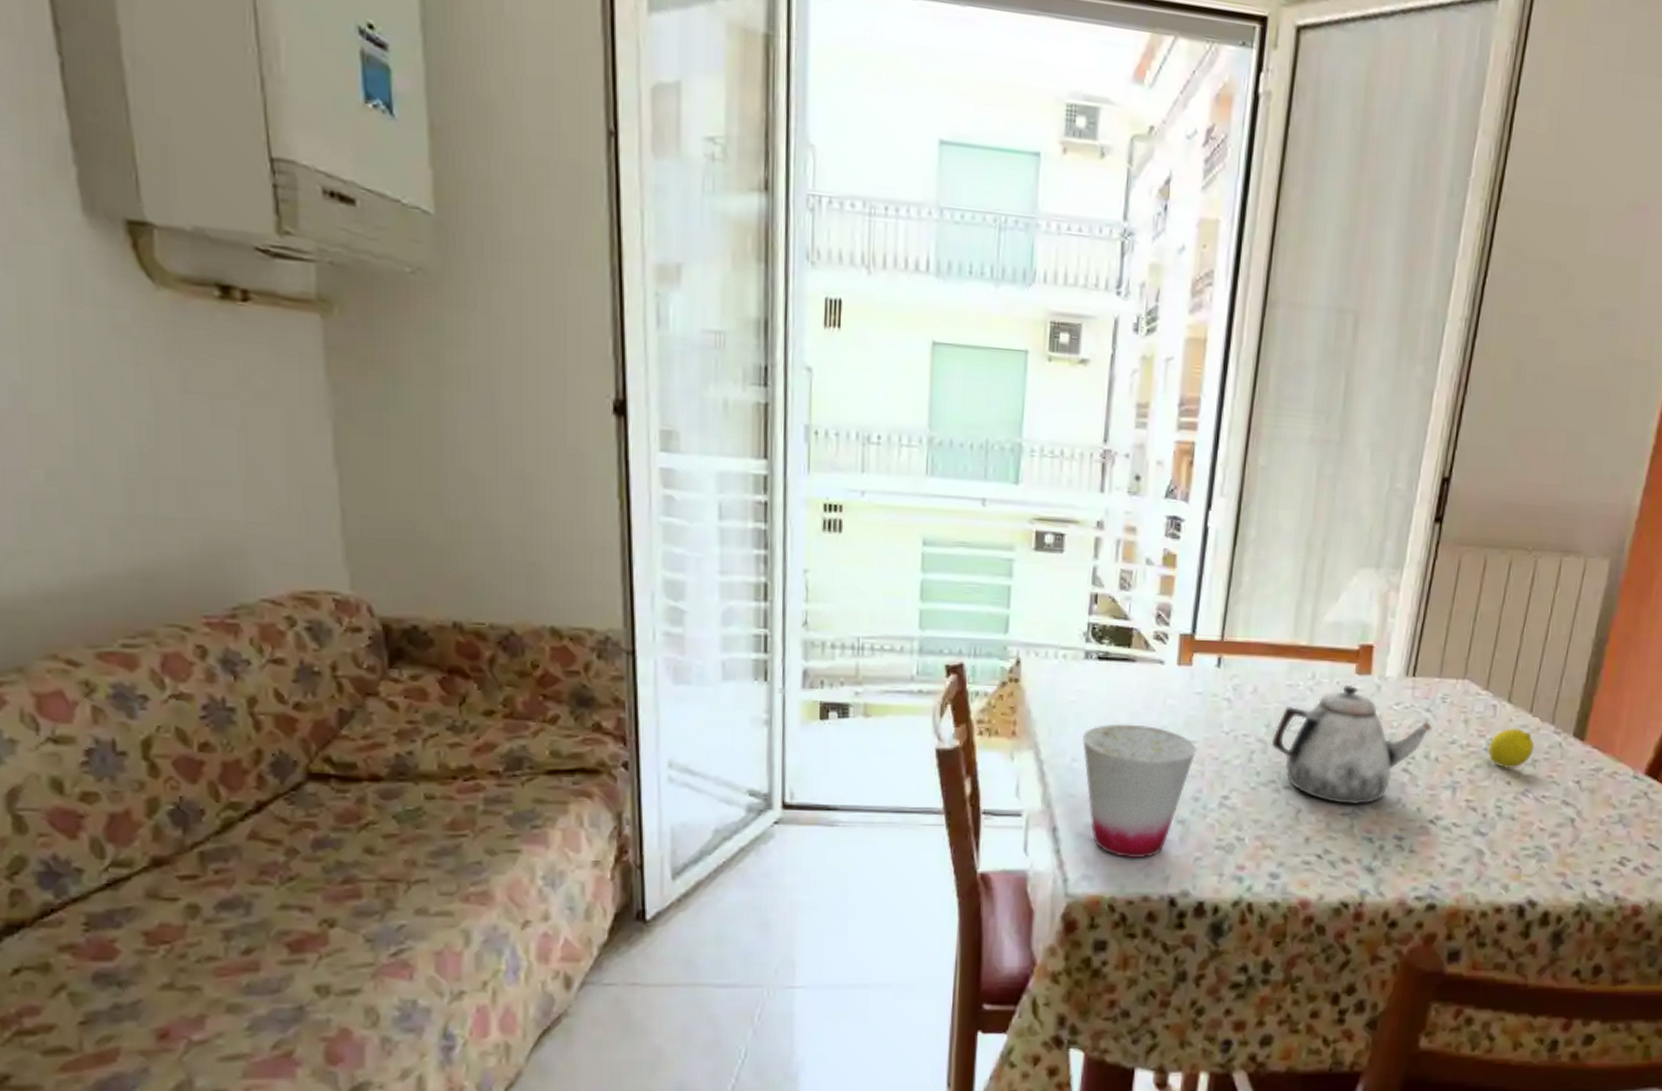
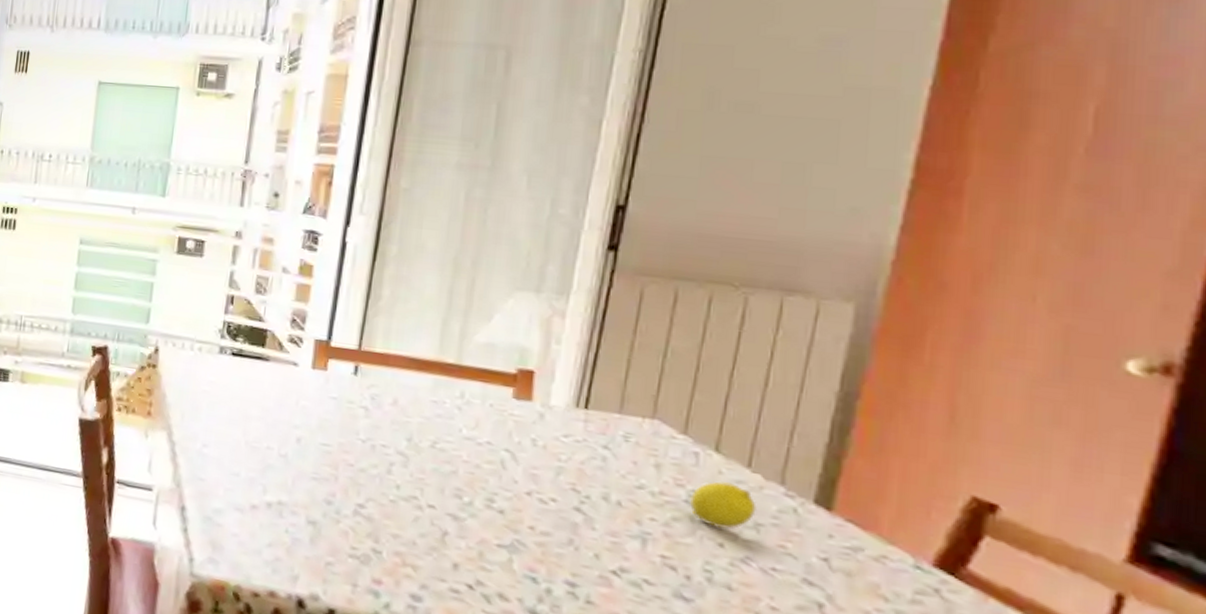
cup: present [1082,724,1197,858] -> none [213,416,330,553]
teapot: present [1271,684,1432,804] -> none [413,408,612,540]

